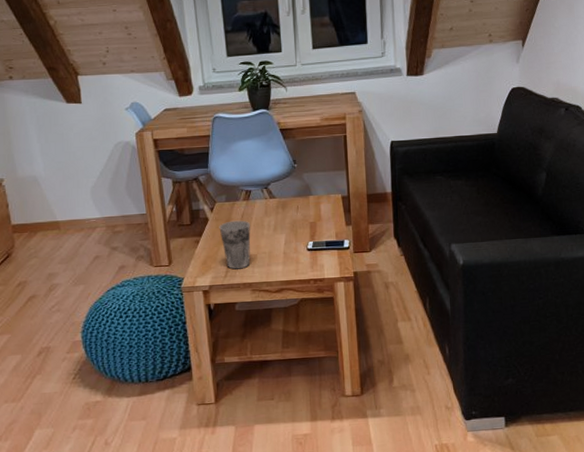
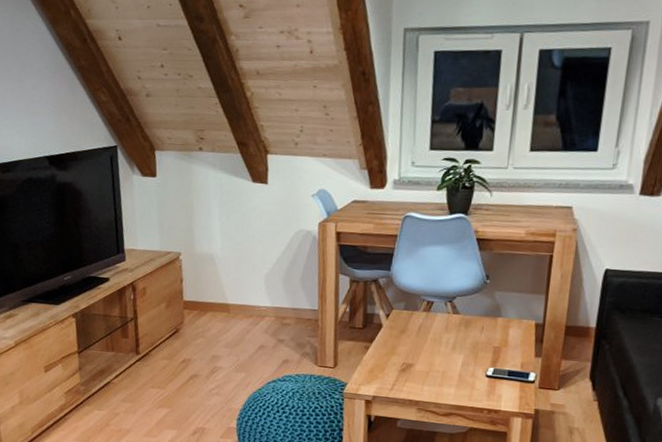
cup: present [219,220,251,270] -> none [392,331,427,384]

